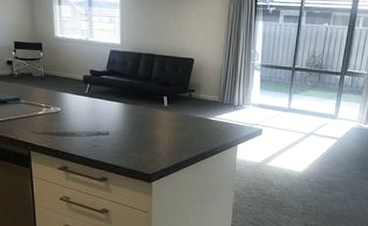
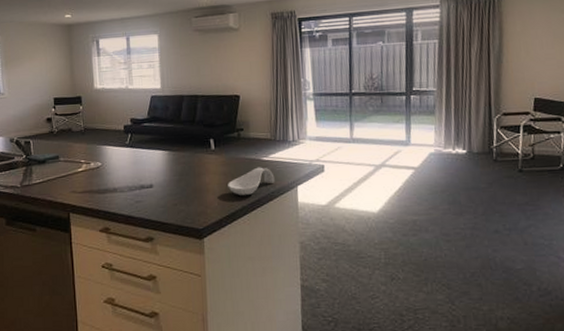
spoon rest: none [177,125,219,150] -> present [228,167,275,196]

